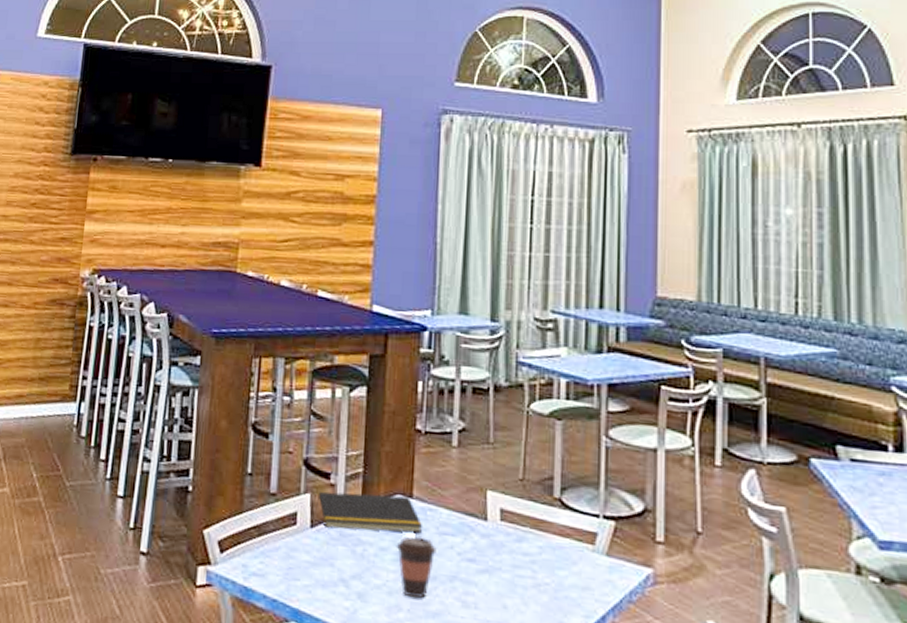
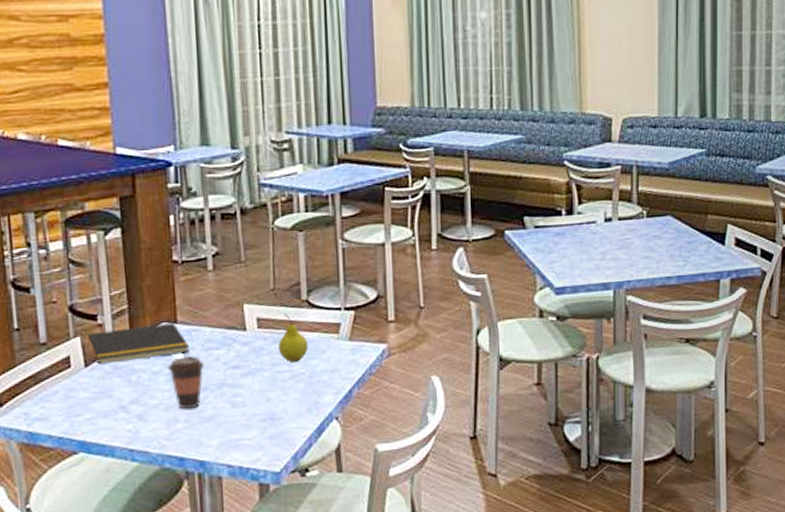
fruit: none [522,508,557,569] -> present [278,312,309,363]

